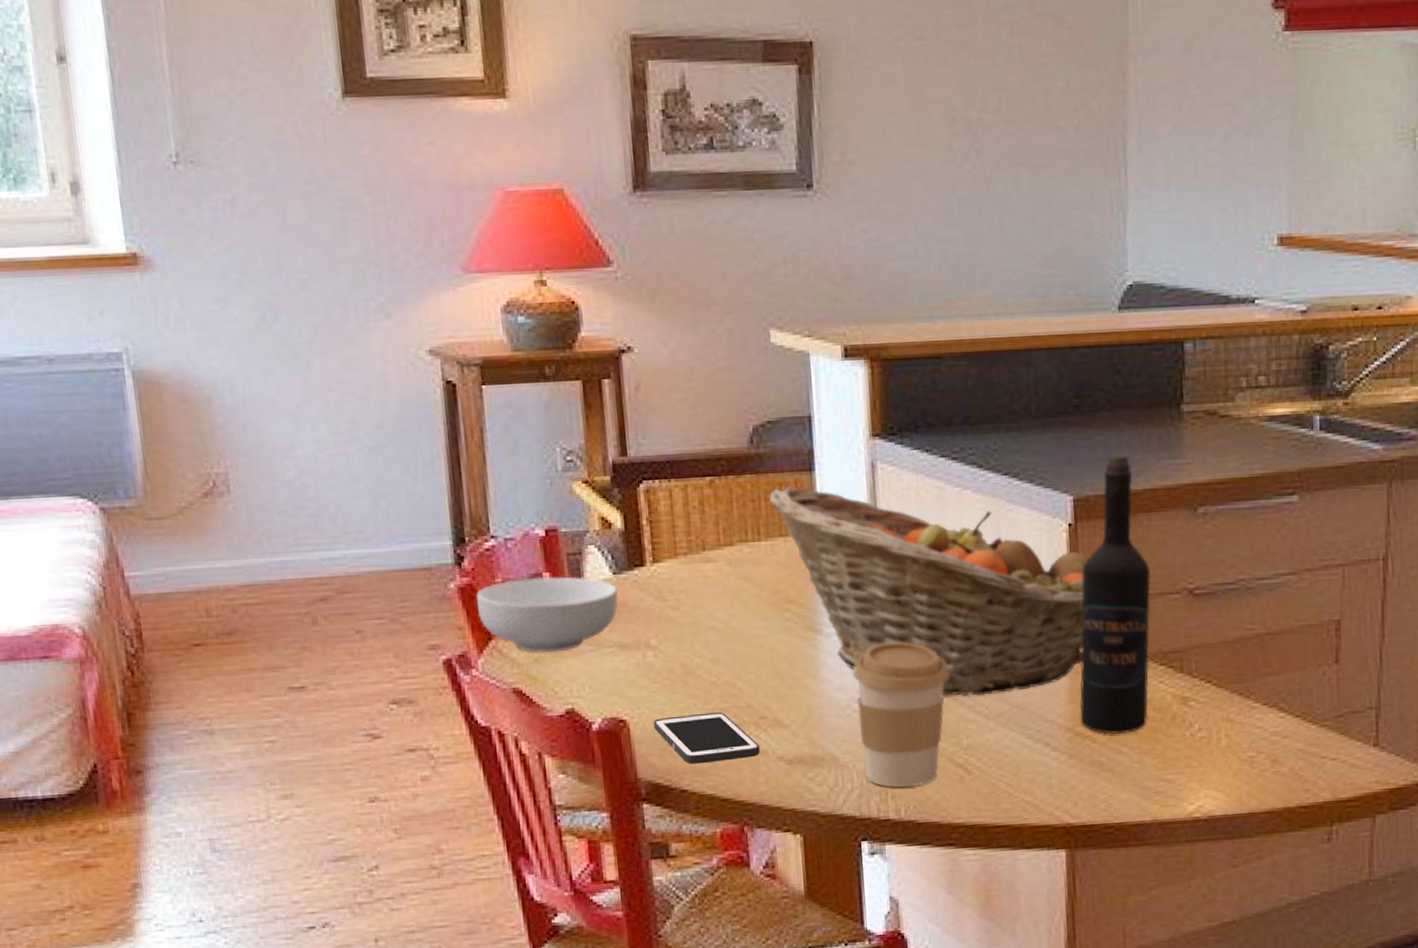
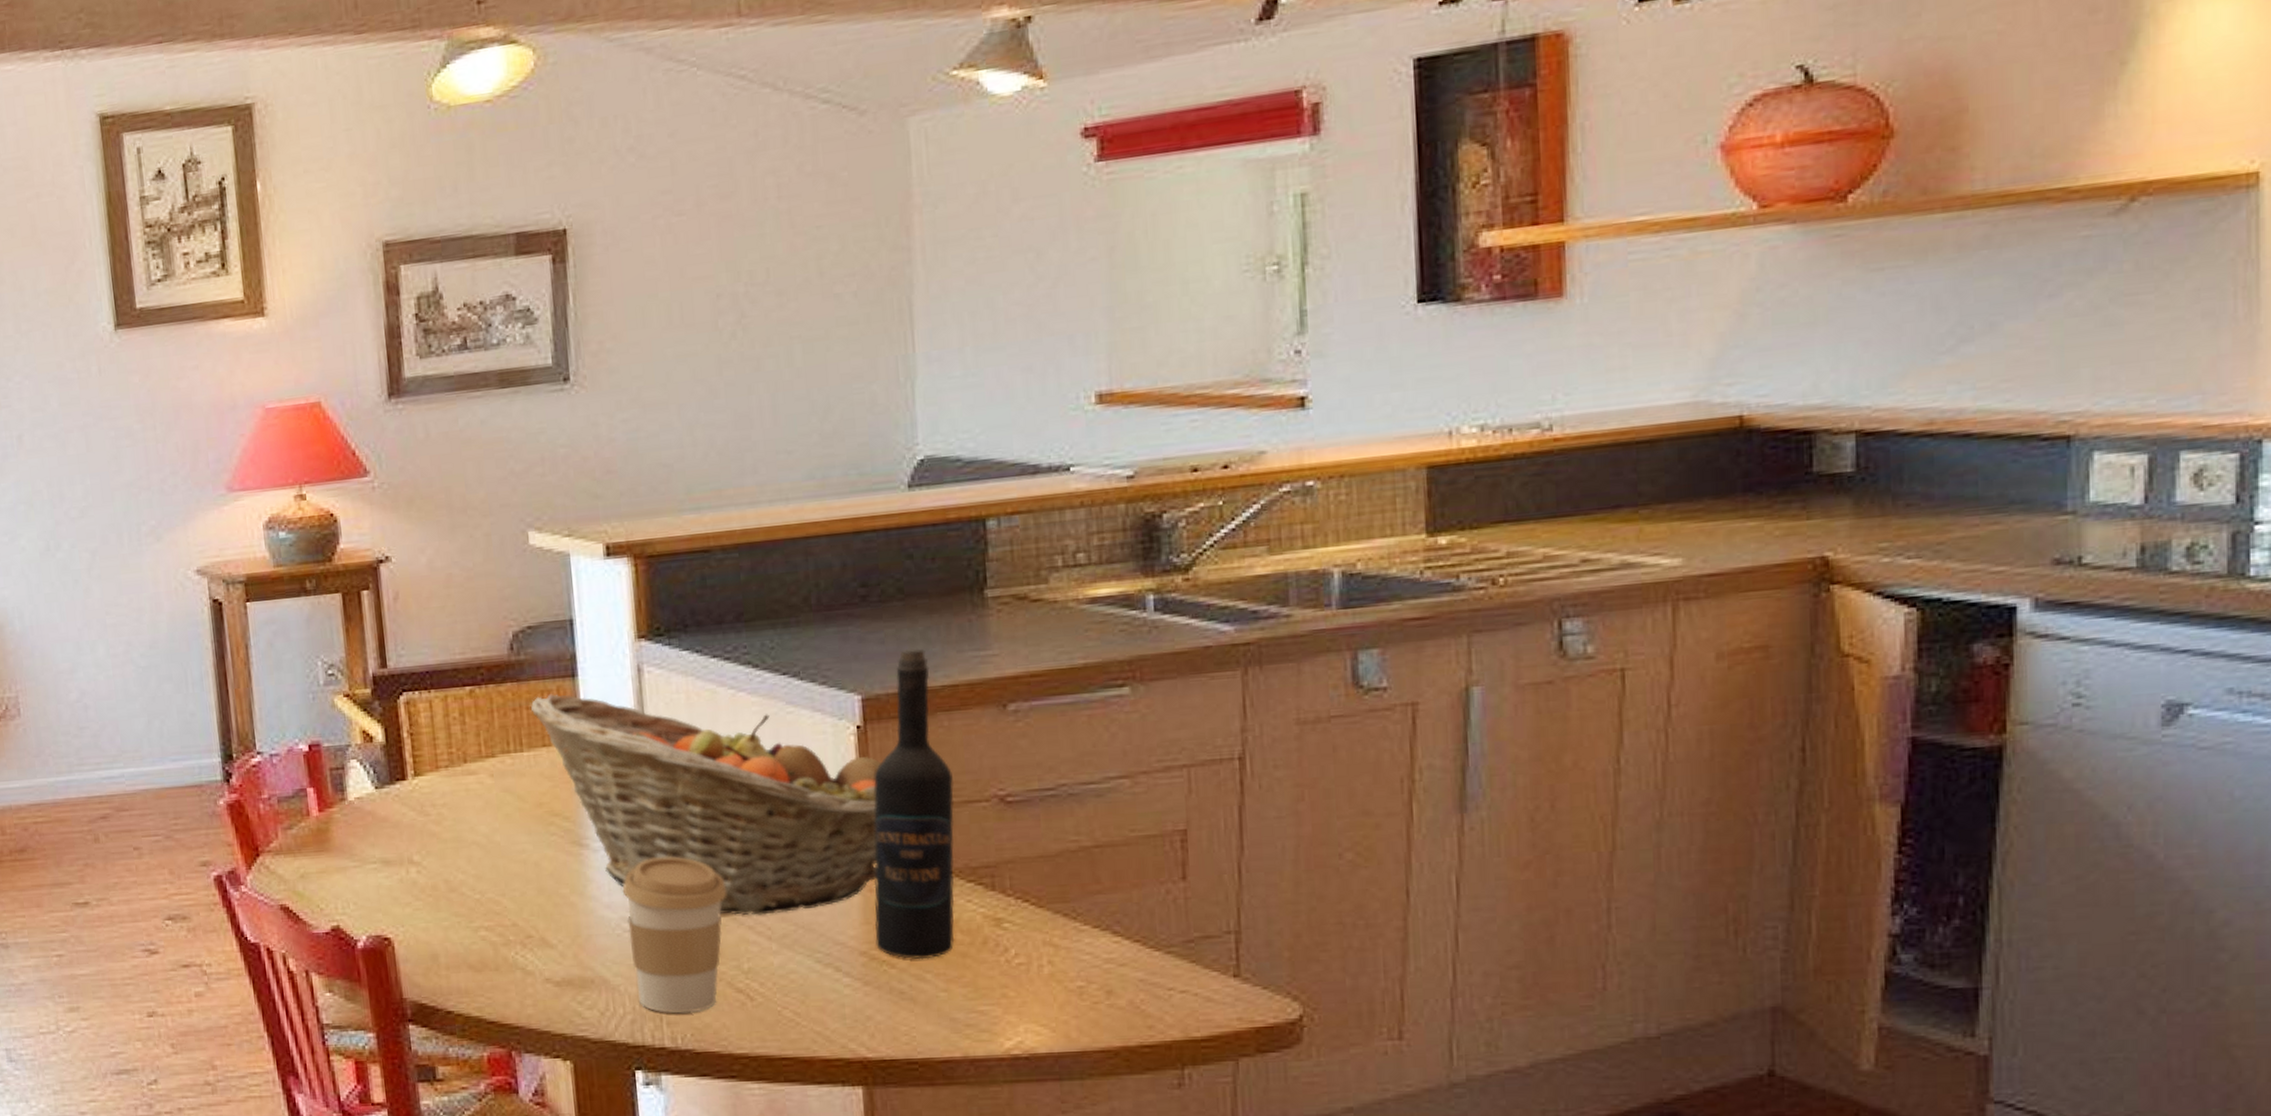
cereal bowl: present [476,576,618,653] -> none [244,791,381,870]
cell phone: present [653,712,760,765] -> none [417,930,527,985]

